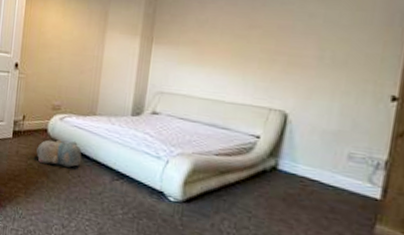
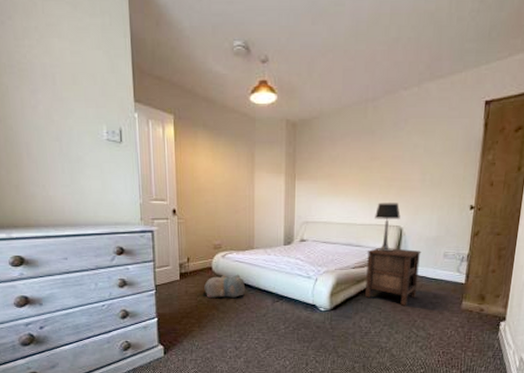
nightstand: none [230,133,314,215] -> present [365,247,422,306]
table lamp: none [250,79,286,142] -> present [375,202,401,252]

